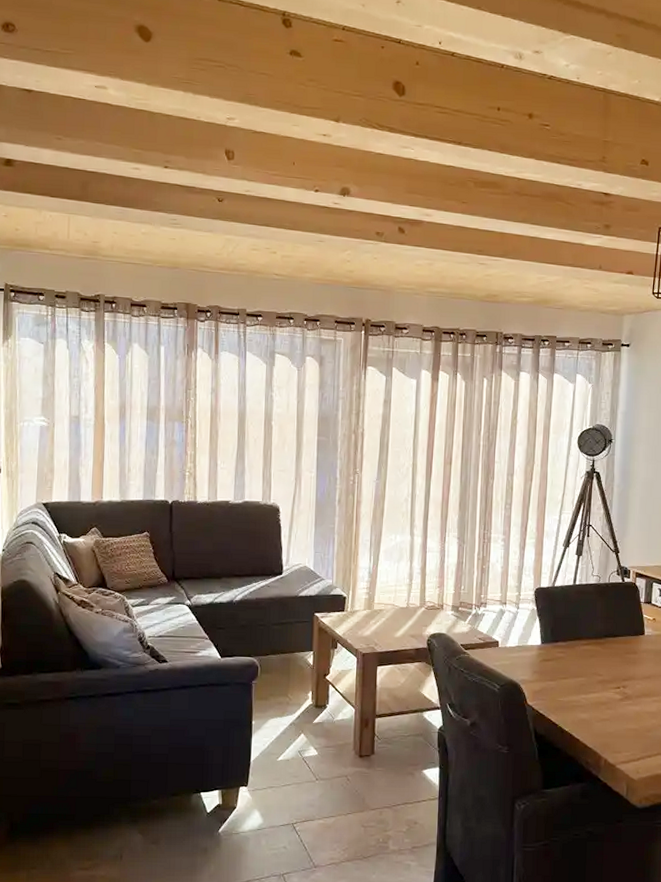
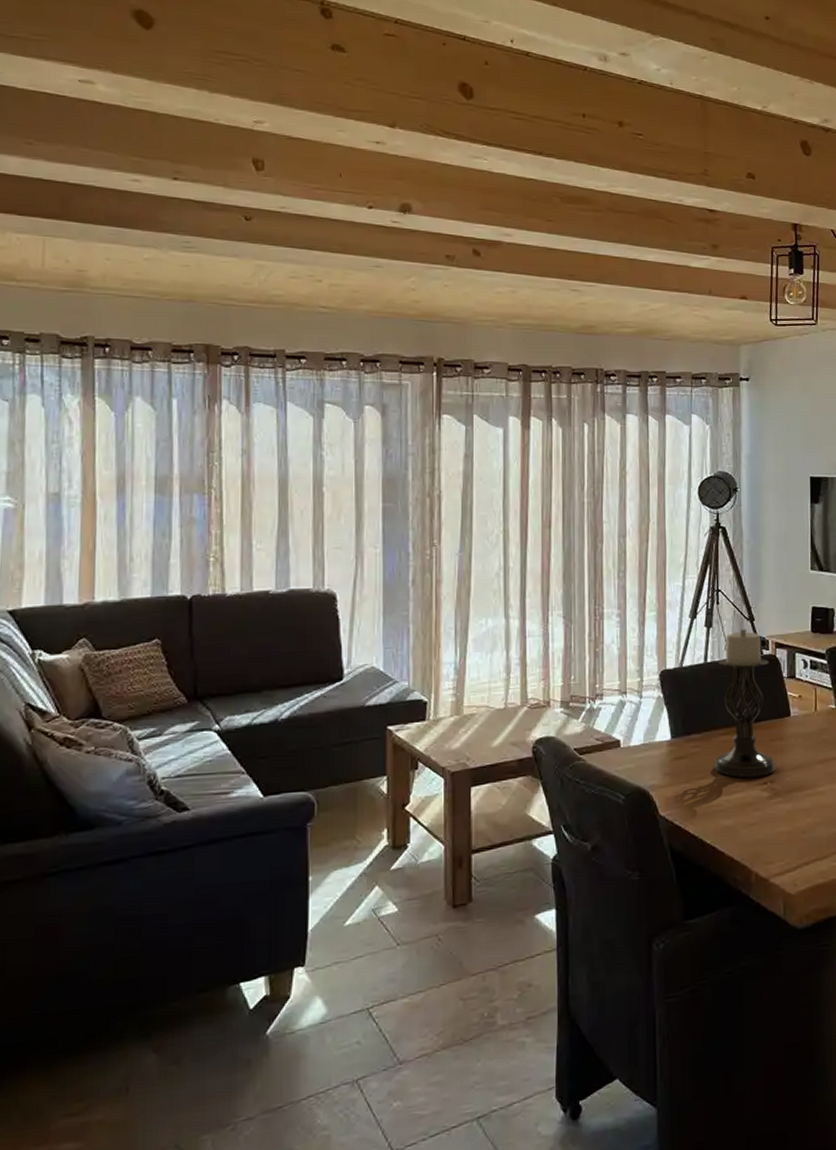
candle holder: none [576,558,630,682] -> present [714,628,775,778]

